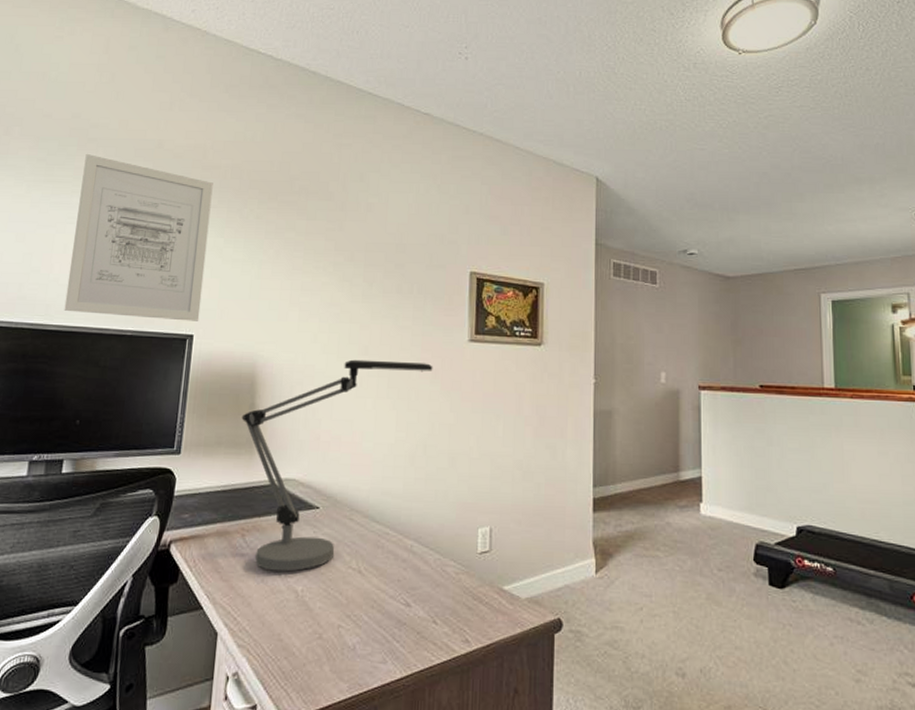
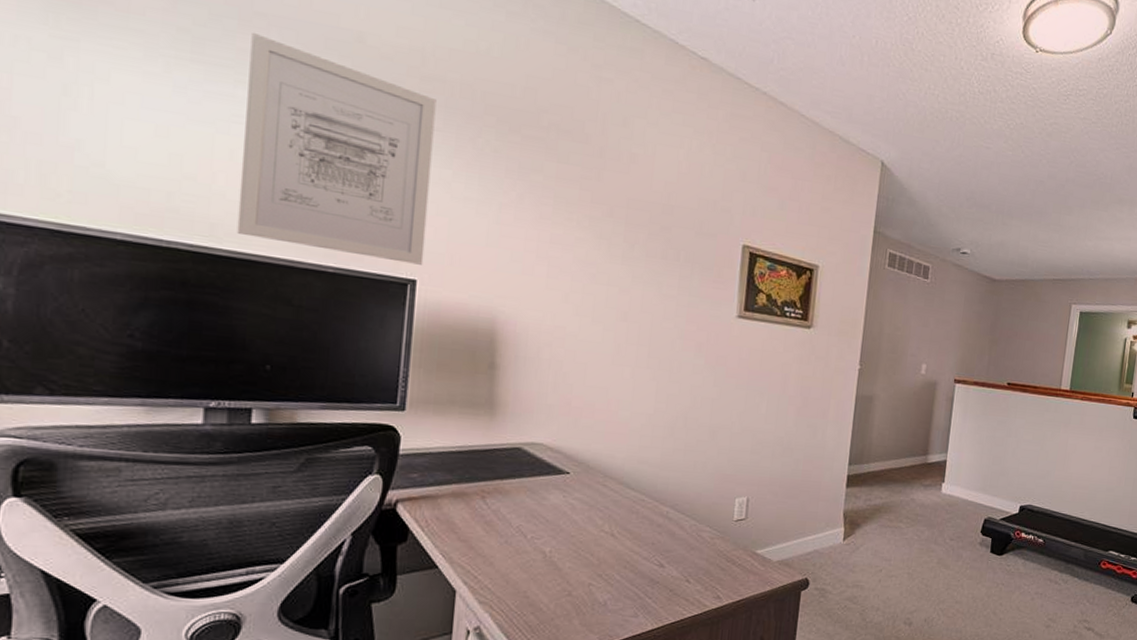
desk lamp: present [241,359,433,572] -> none [479,324,698,533]

